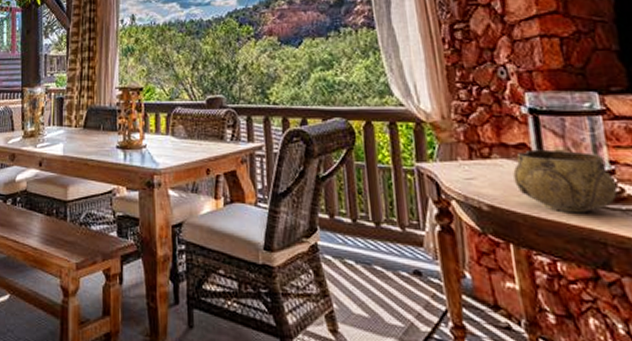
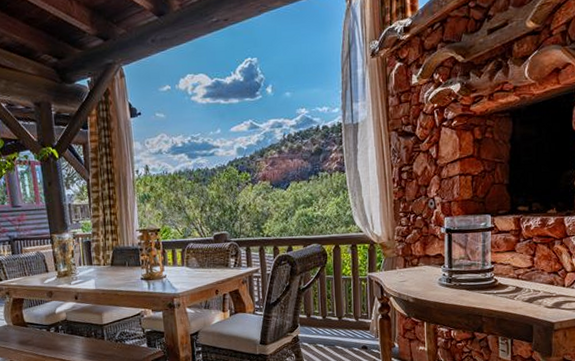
decorative bowl: present [513,149,618,213] -> none [431,257,494,298]

